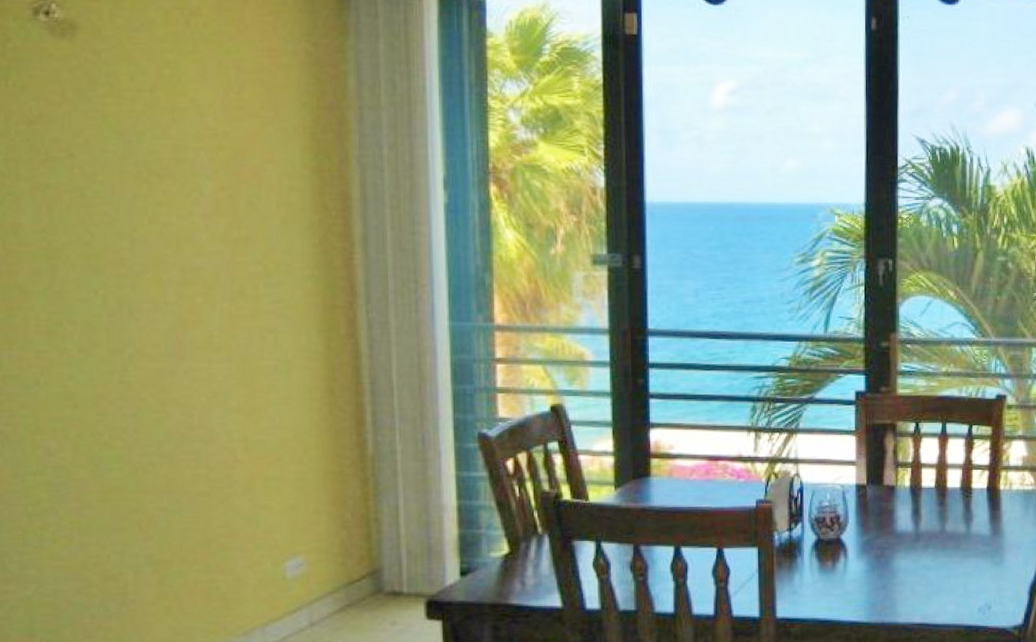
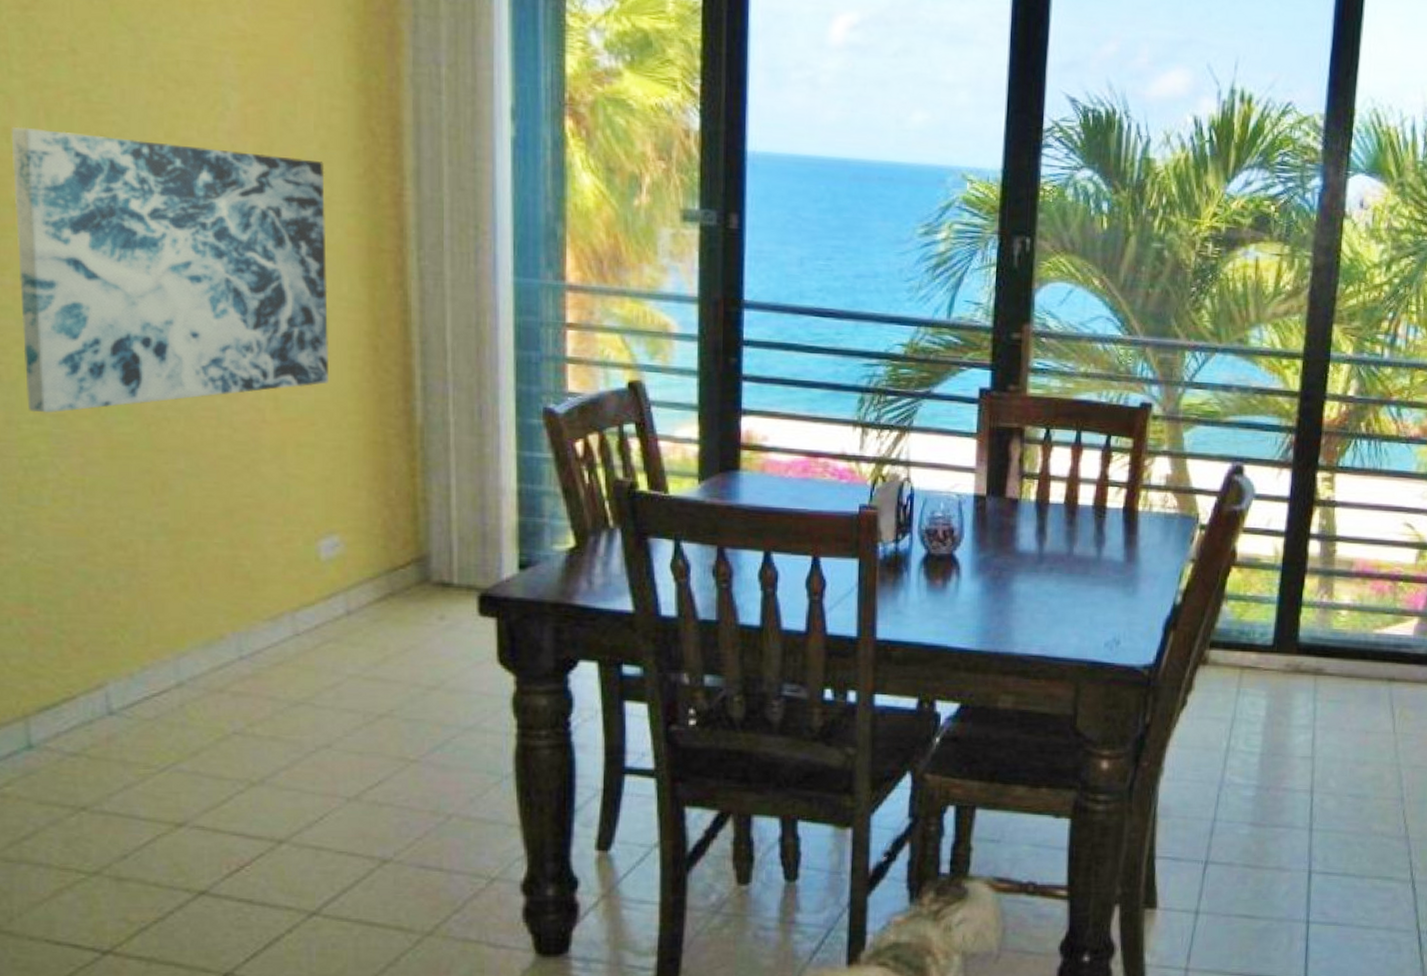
wall art: none [18,222,292,466] -> present [11,126,330,413]

